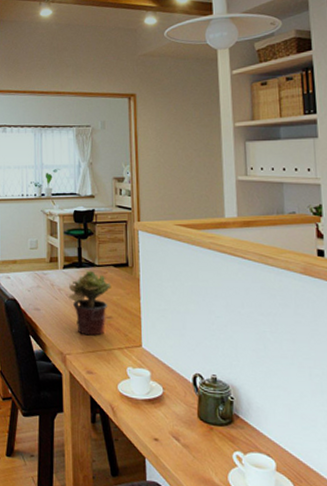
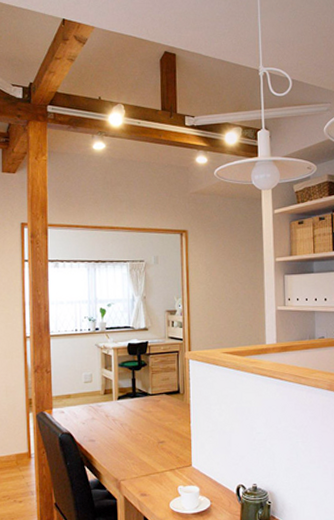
potted plant: present [68,270,112,336] -> none [123,400,164,461]

